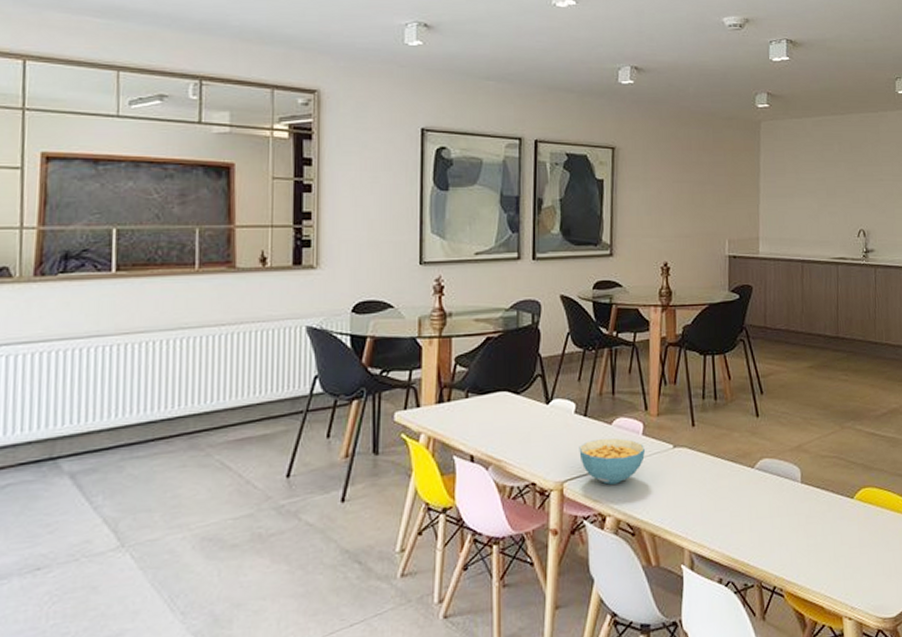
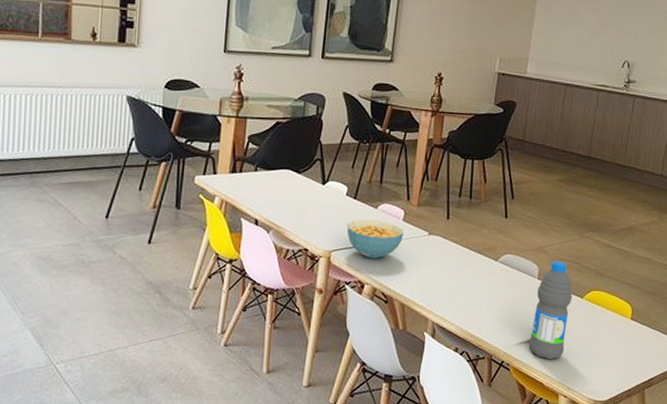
water bottle: none [801,458,842,577] -> present [528,260,573,360]

